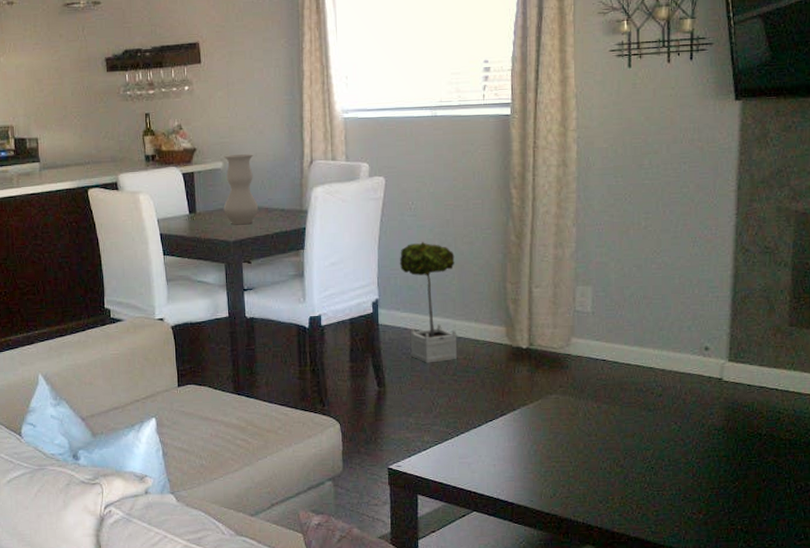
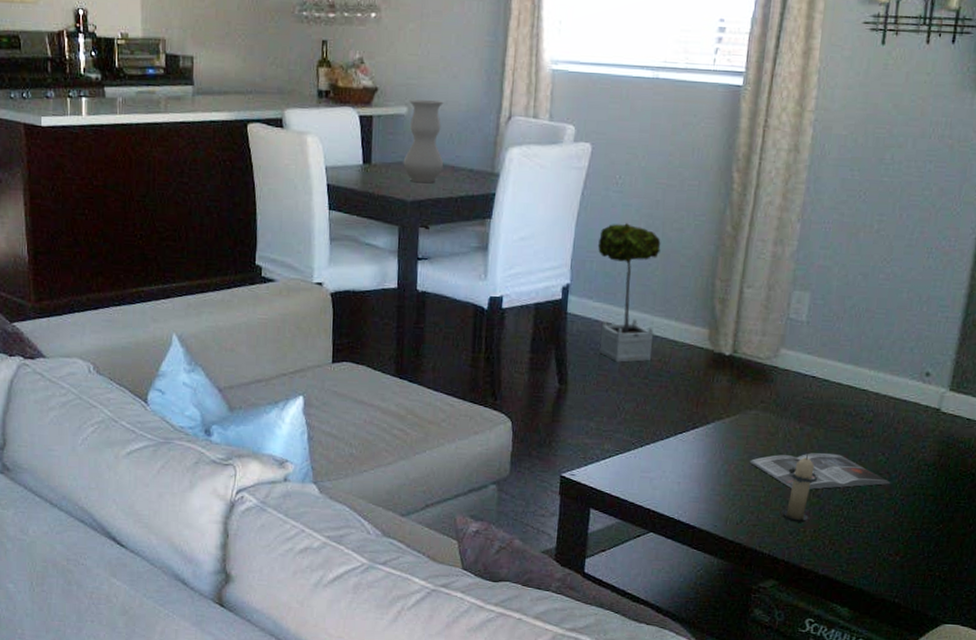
magazine: none [555,427,686,461] -> present [749,453,891,490]
candle: none [589,429,619,491] -> present [781,454,819,523]

